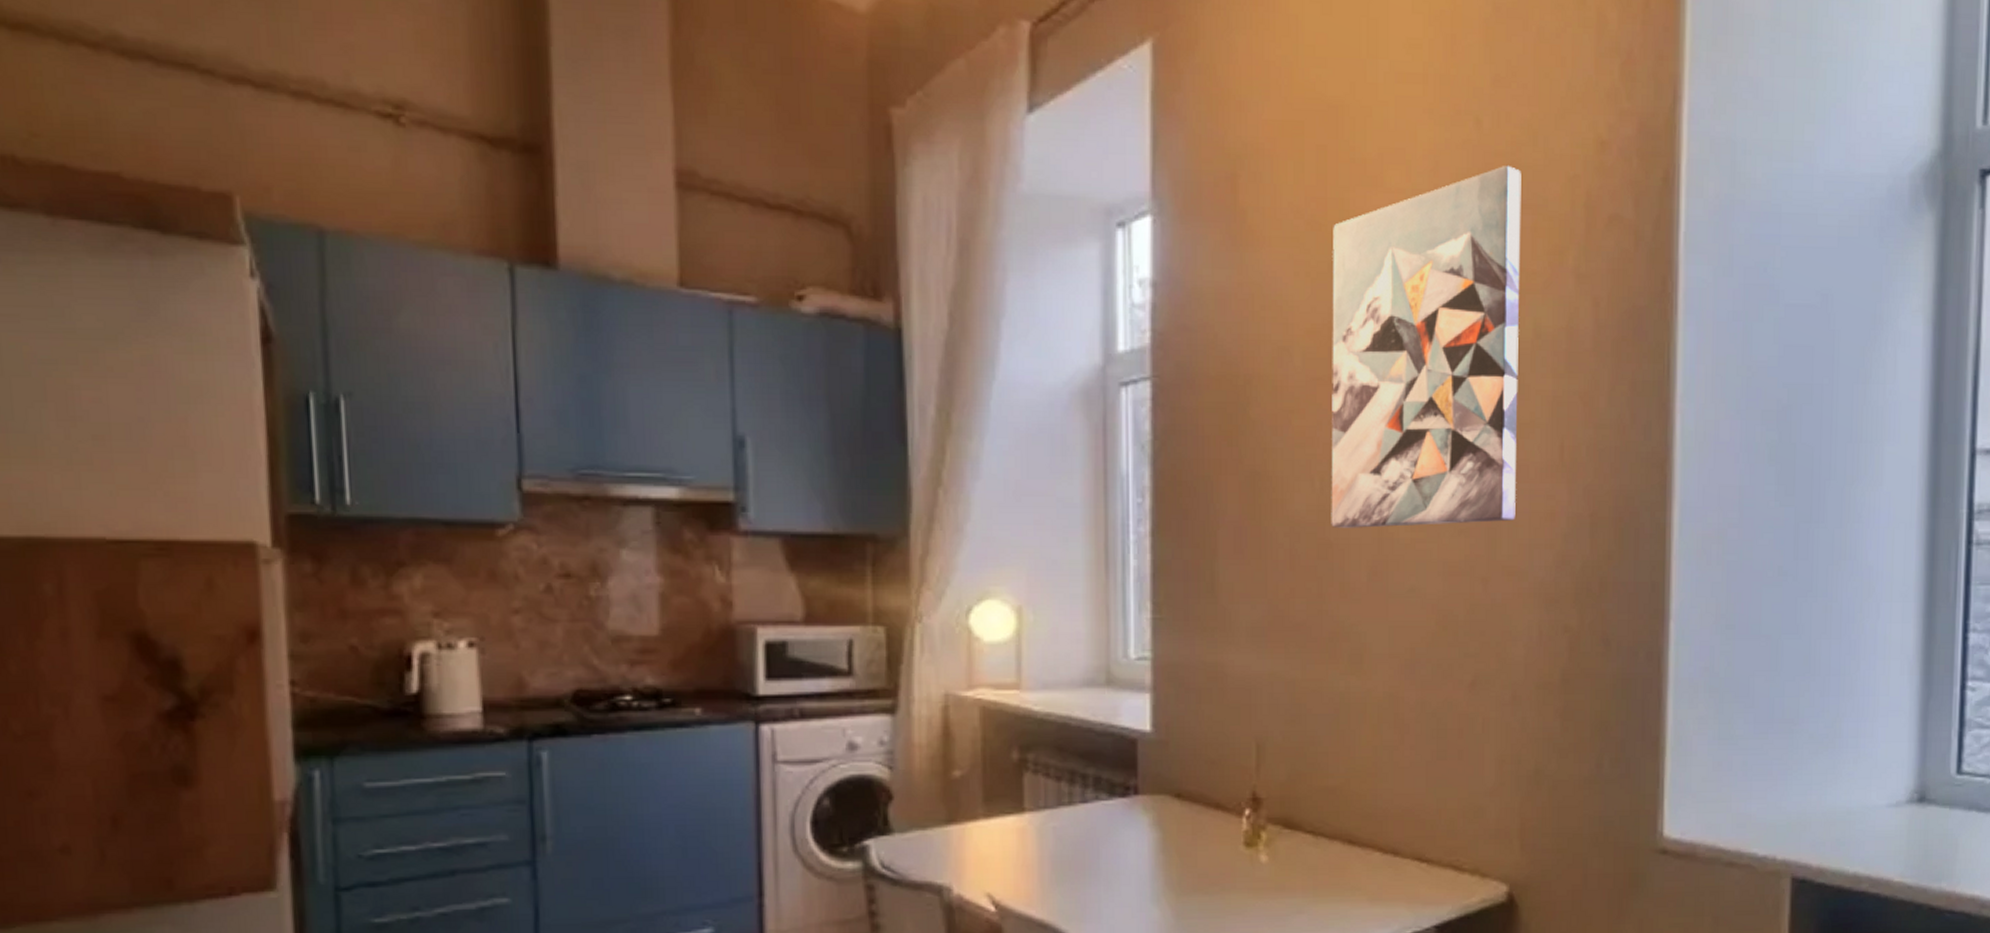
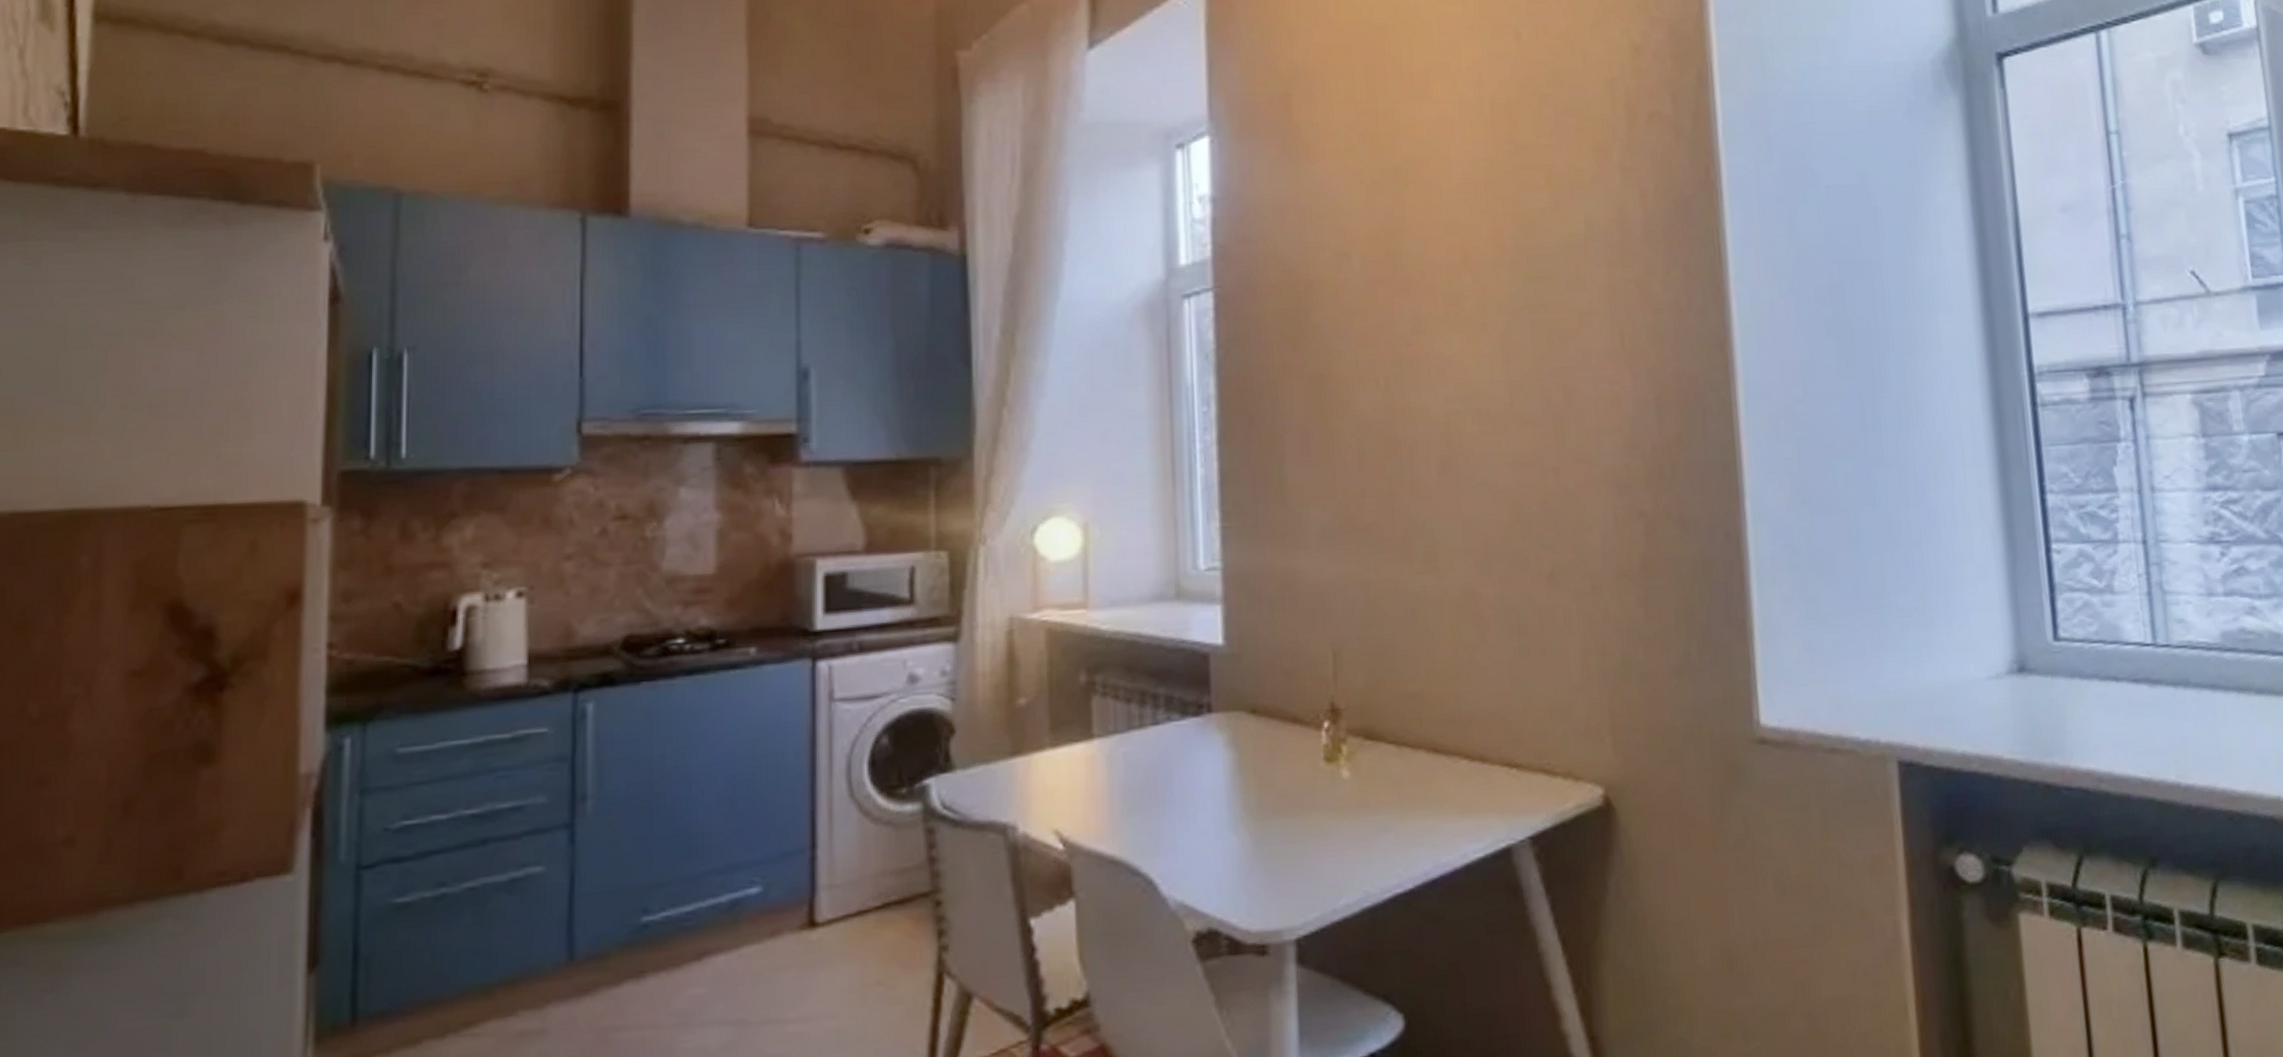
wall art: present [1331,166,1521,528] -> none [1385,73,1582,425]

